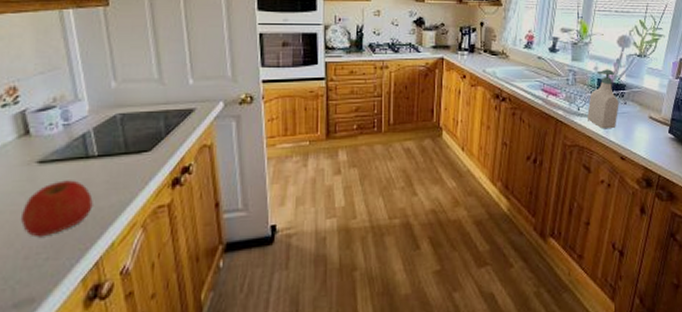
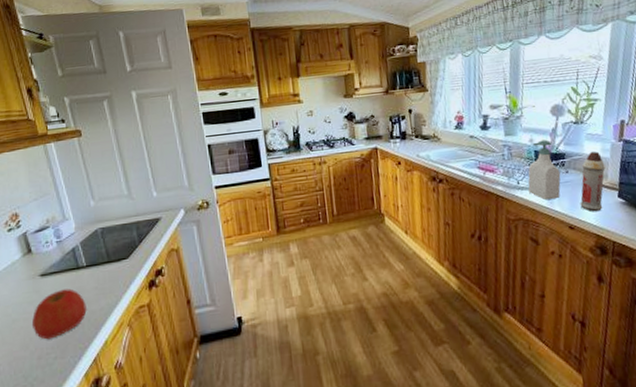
spray bottle: none [633,86,661,145] -> present [580,151,606,212]

